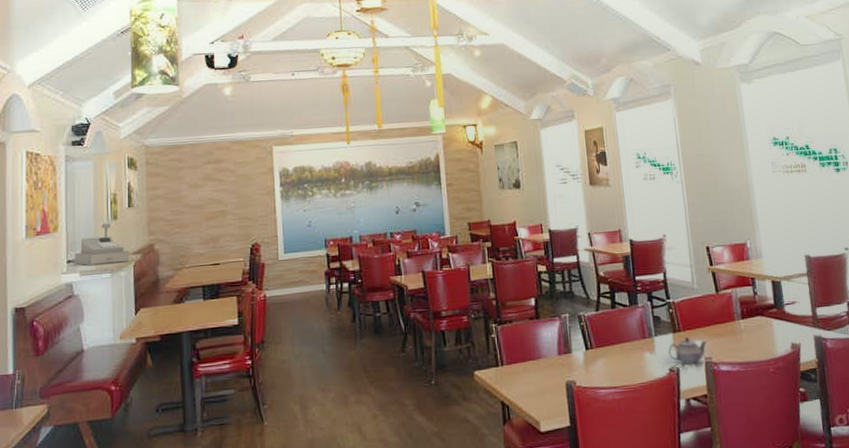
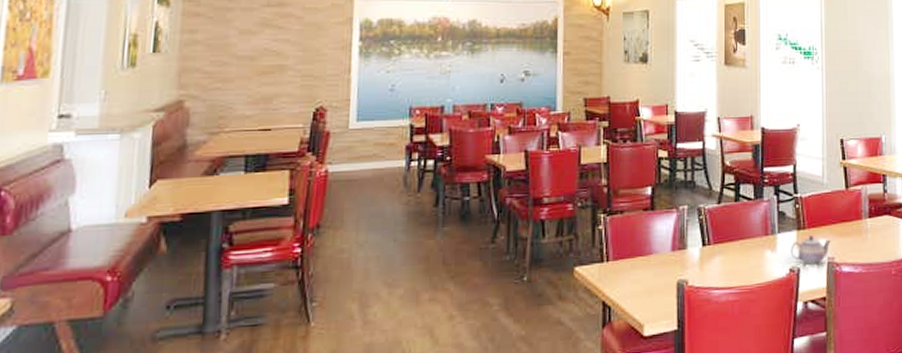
cash register: present [74,224,130,266] -> none [68,71,149,122]

